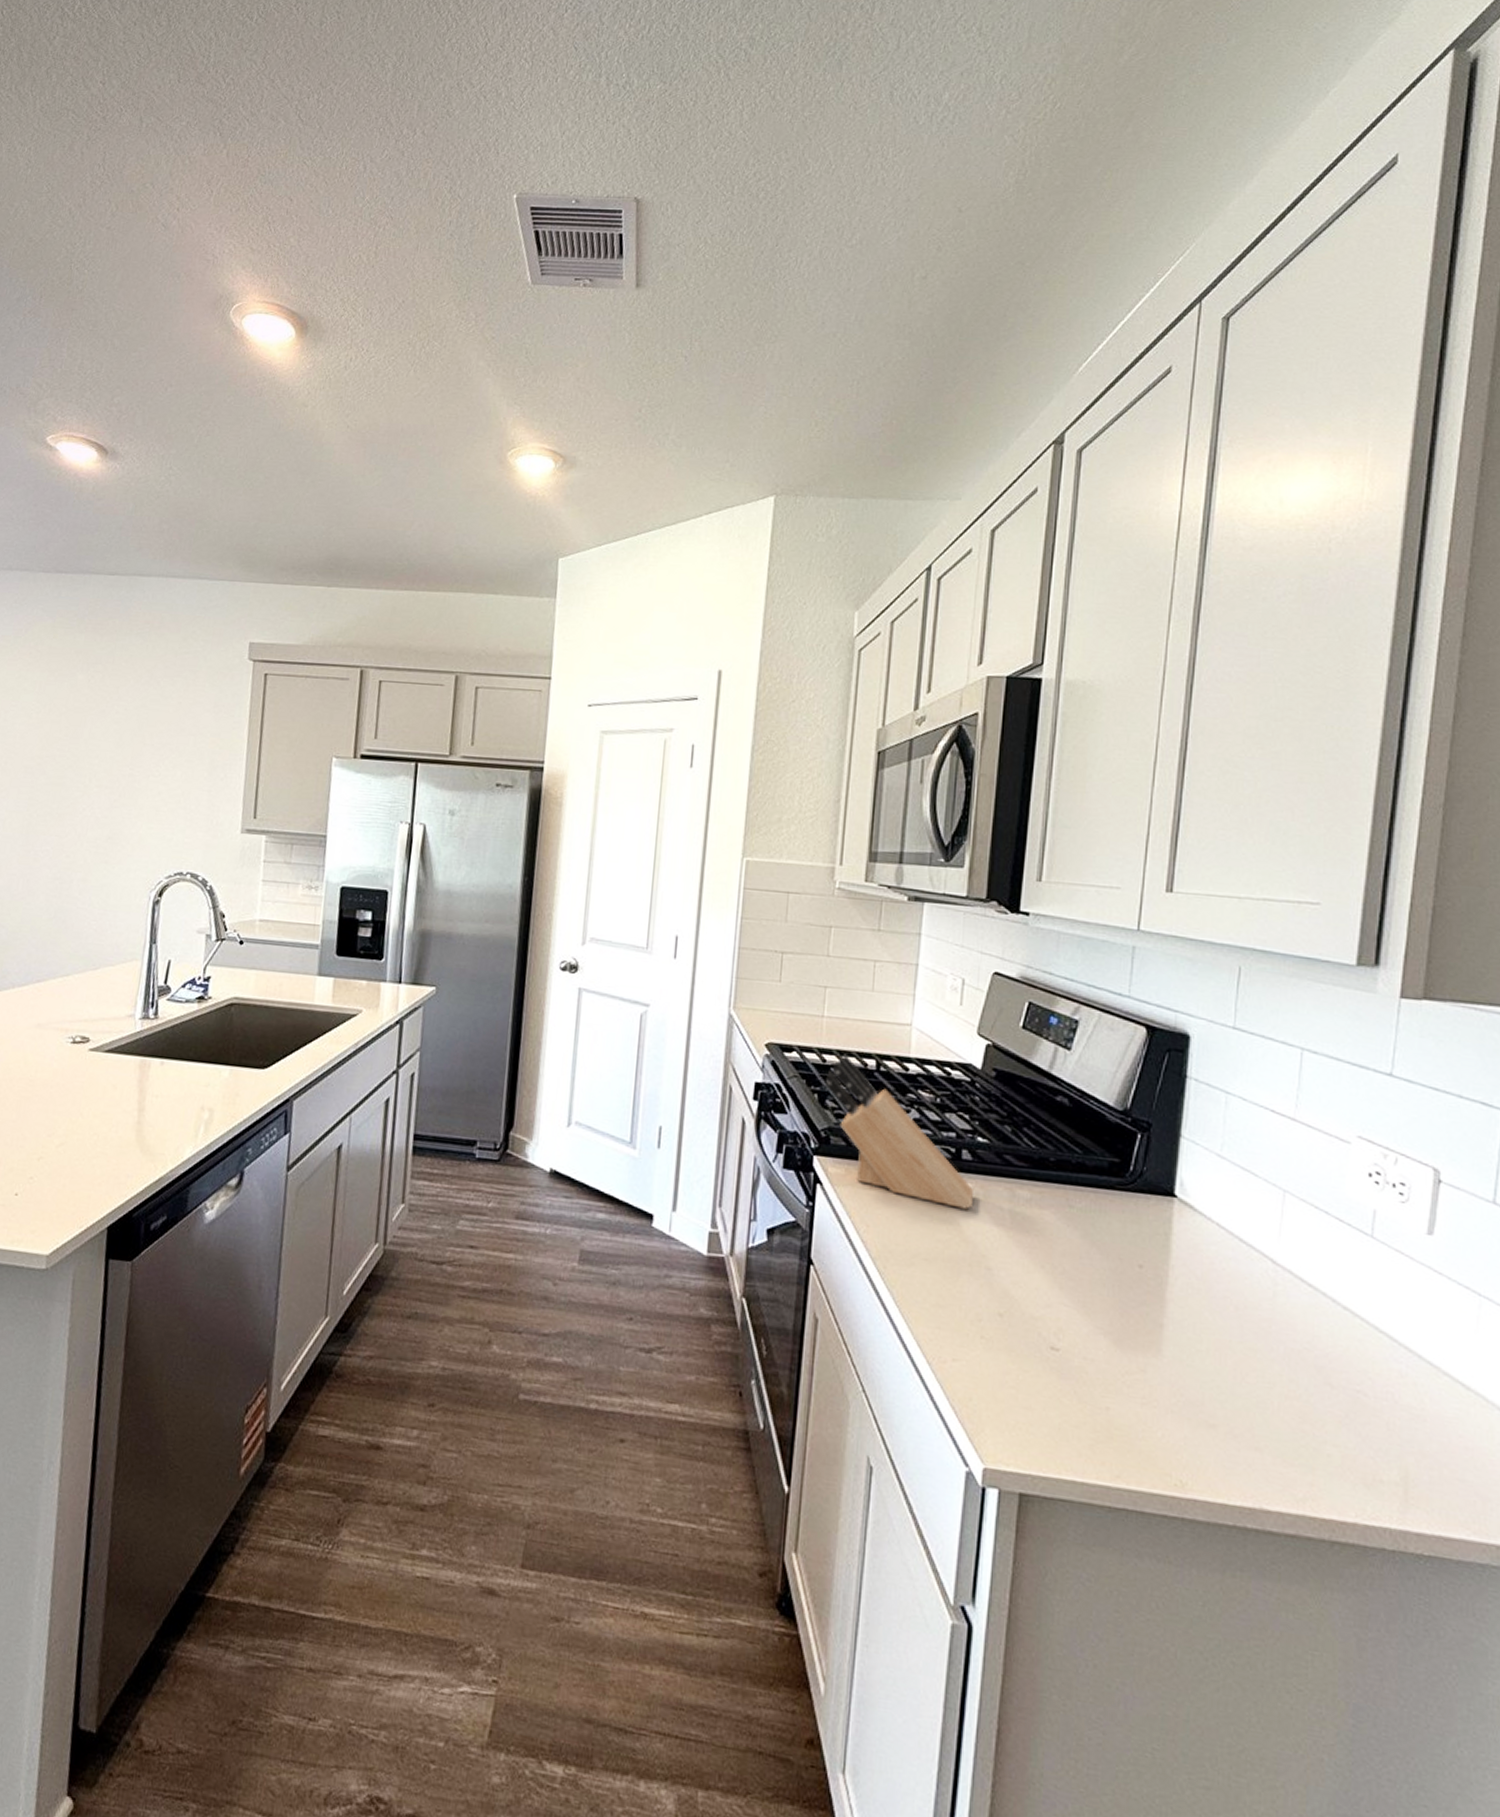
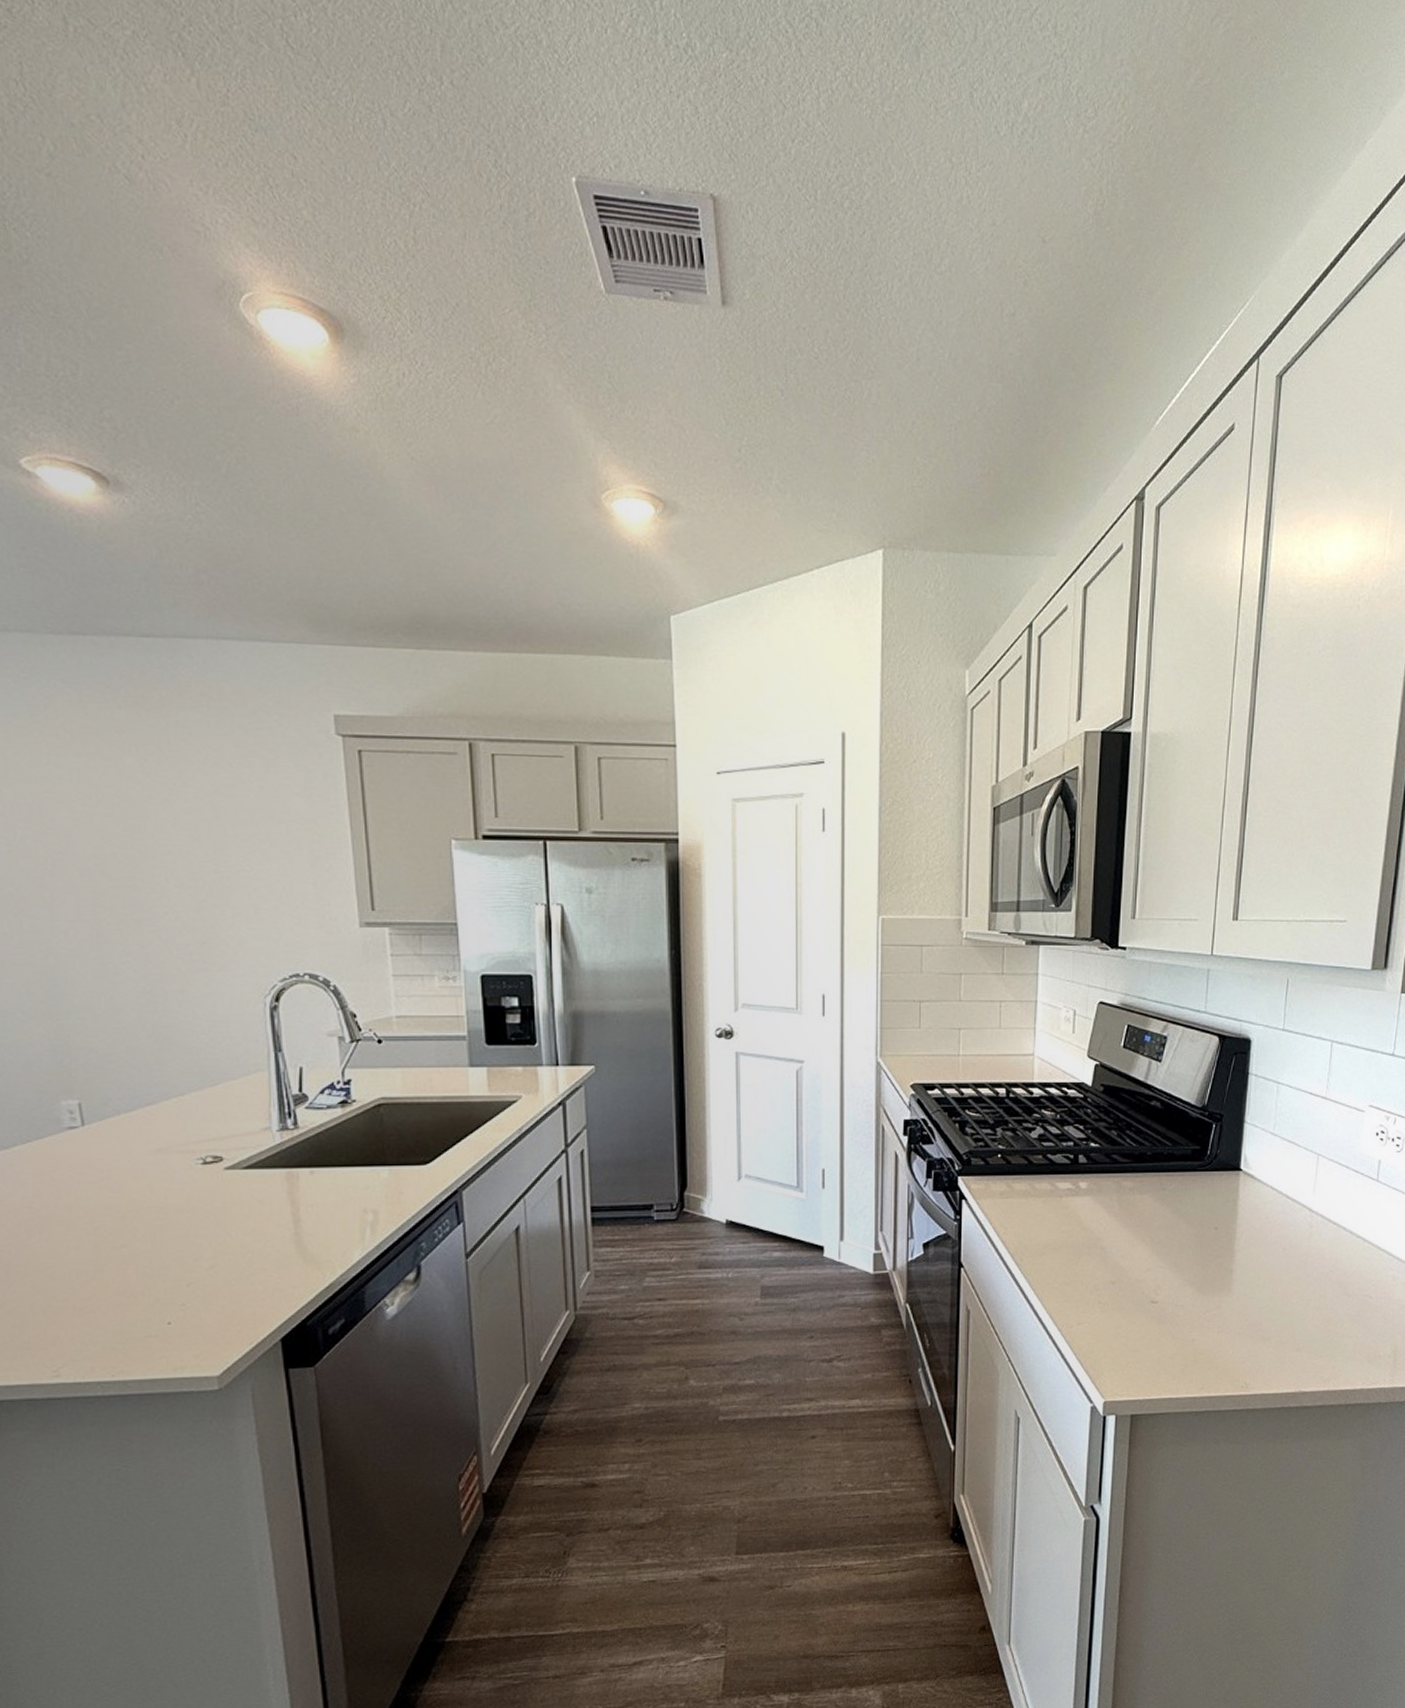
knife block: present [825,1054,973,1210] -> none [964,1086,1089,1204]

